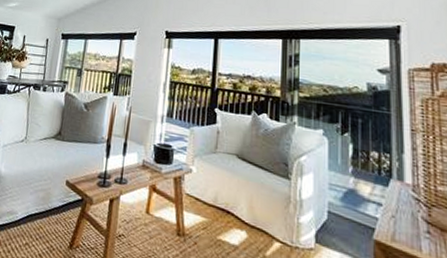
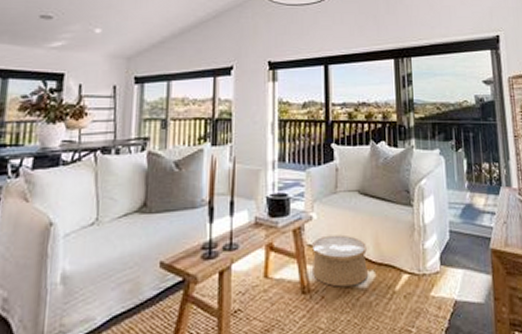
woven basket: none [187,189,241,241] -> present [311,234,368,287]

